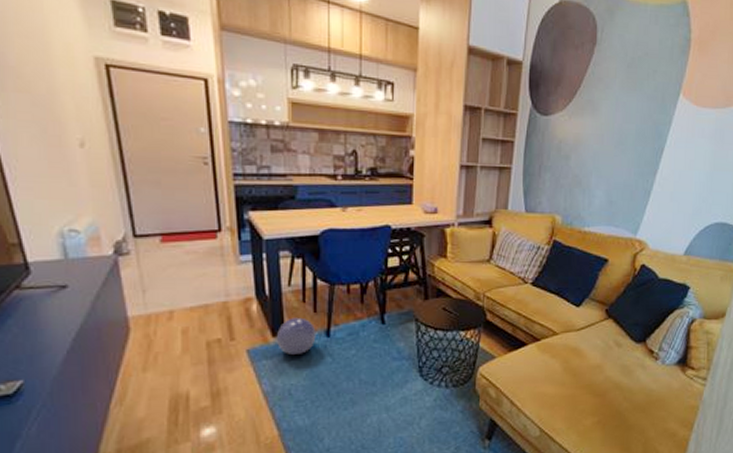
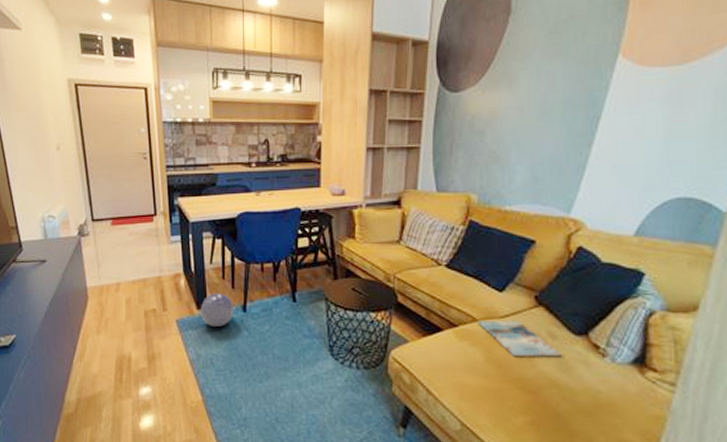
magazine: none [558,332,625,364] -> present [478,320,562,357]

